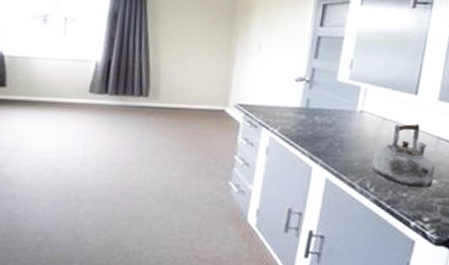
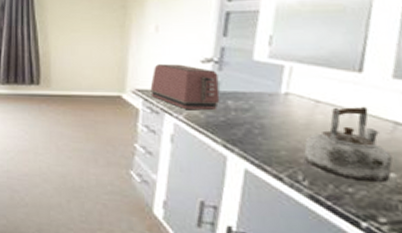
toaster: none [251,81,309,124] -> present [150,64,220,110]

